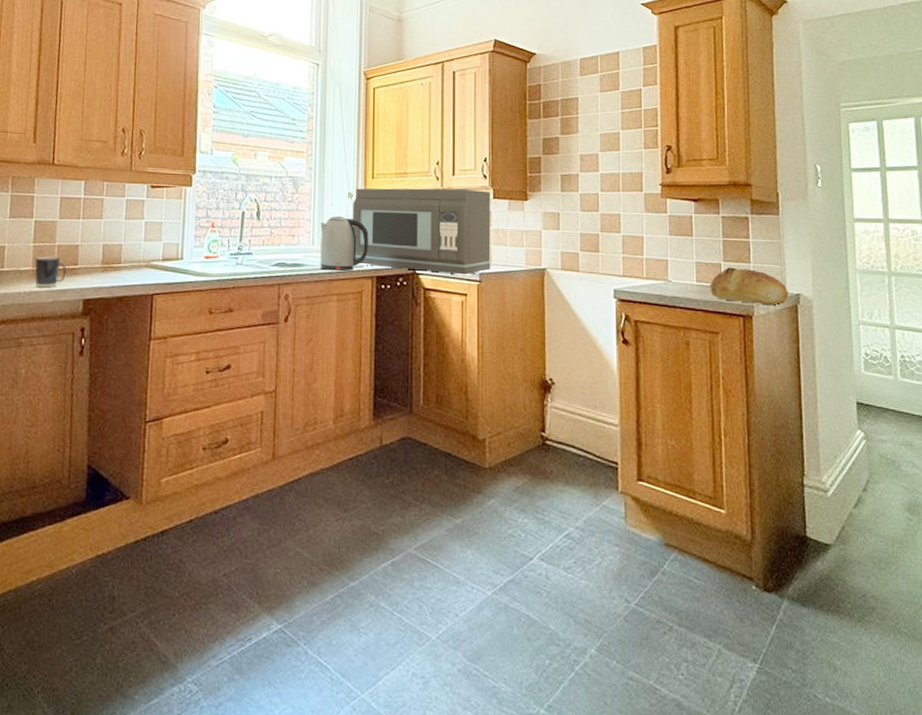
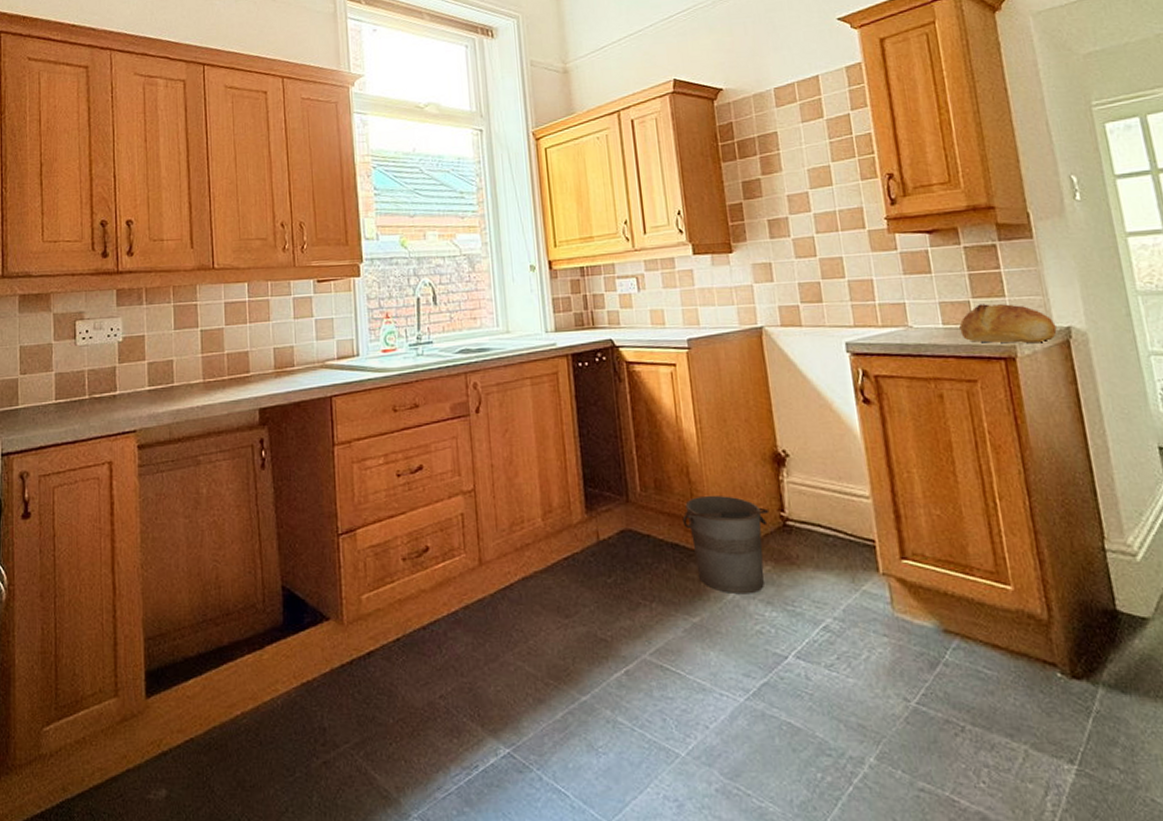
mug: present [34,256,67,288] -> none [205,366,239,400]
kettle: present [320,216,369,272] -> none [503,291,560,353]
microwave: present [352,188,491,275] -> none [536,247,700,343]
bucket: none [457,412,532,502] -> present [682,495,770,595]

